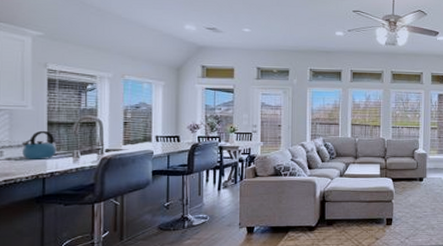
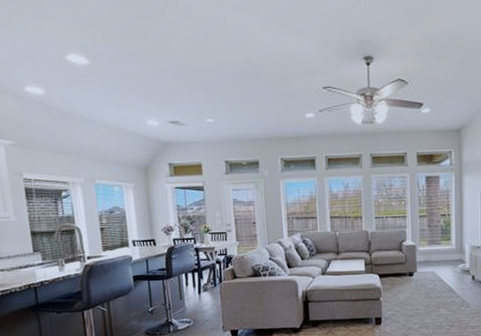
kettle: present [21,130,57,159] -> none [10,240,43,270]

